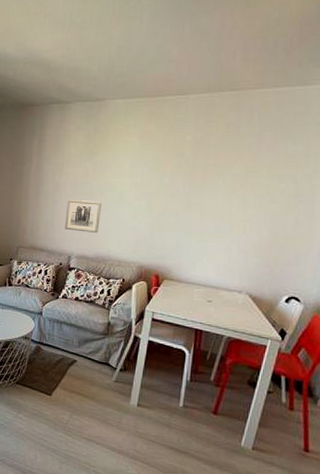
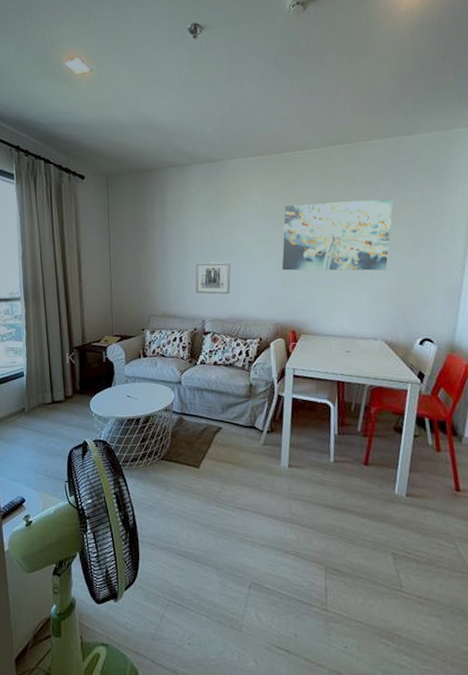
wall art: none [152,150,275,223] -> present [282,199,393,271]

